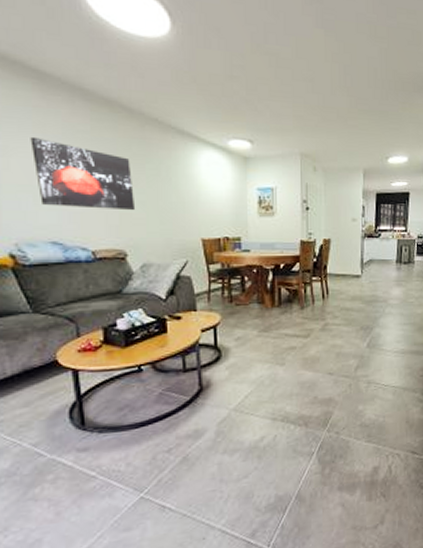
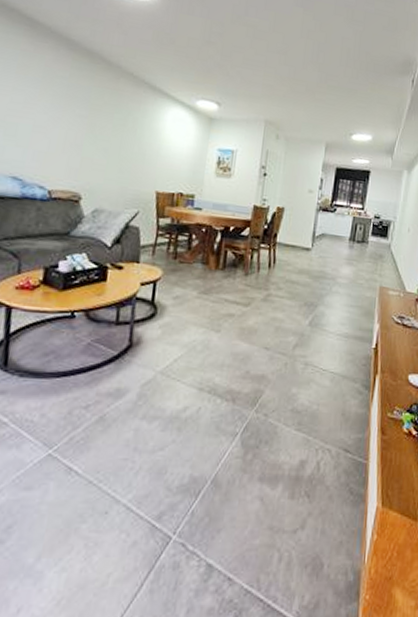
wall art: present [30,136,136,210] -> none [9,77,101,156]

